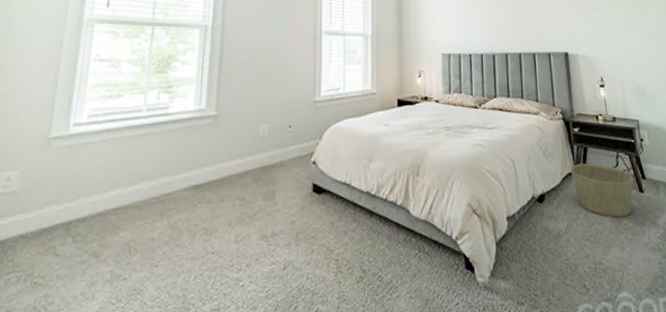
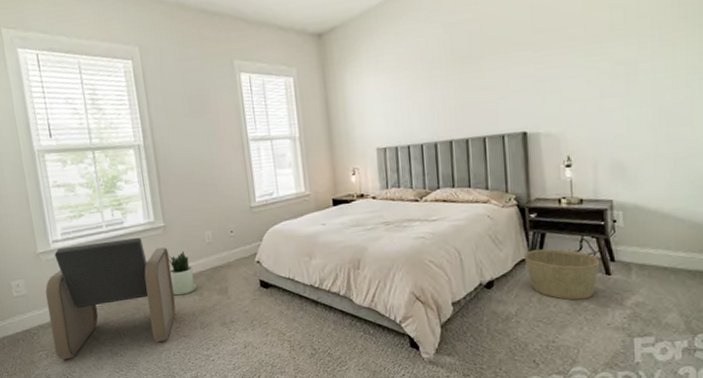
armchair: none [32,125,215,286] -> present [45,237,176,360]
planter: none [210,145,241,199] -> present [168,250,198,296]

